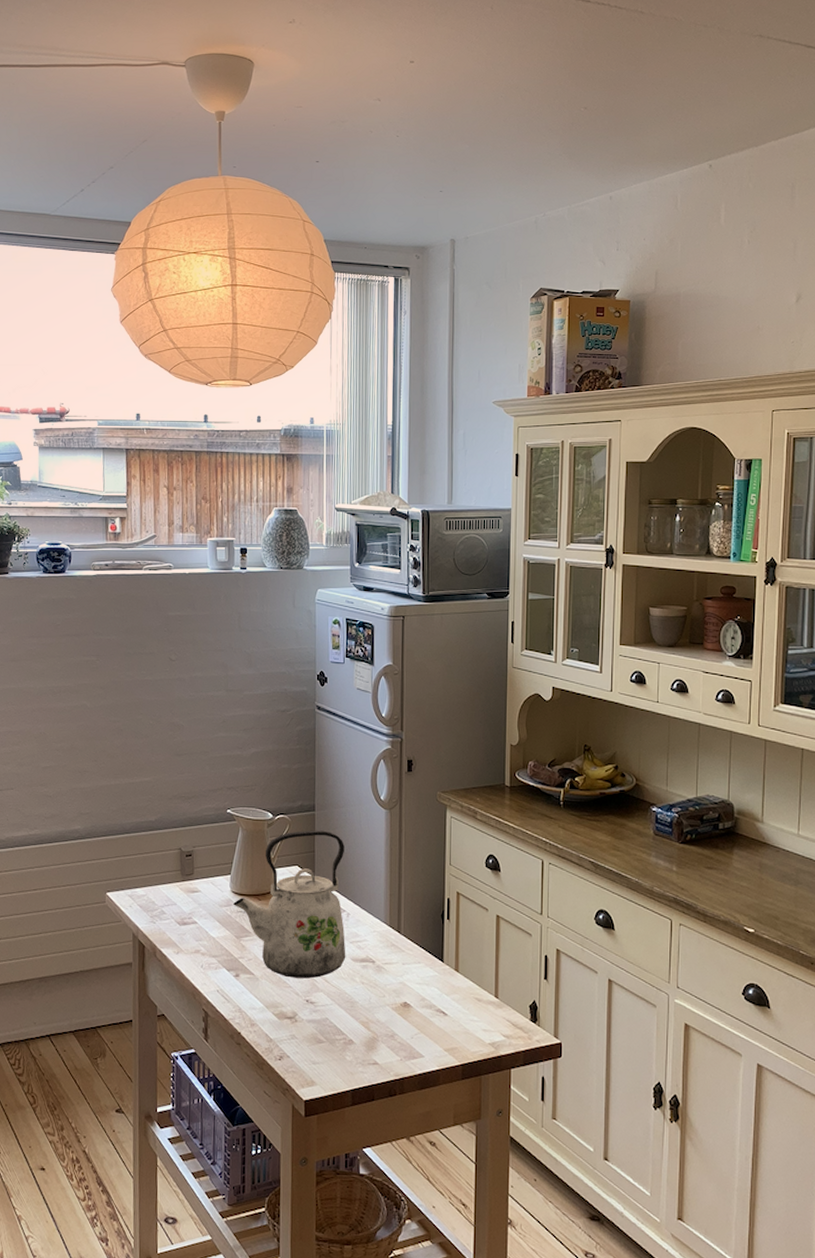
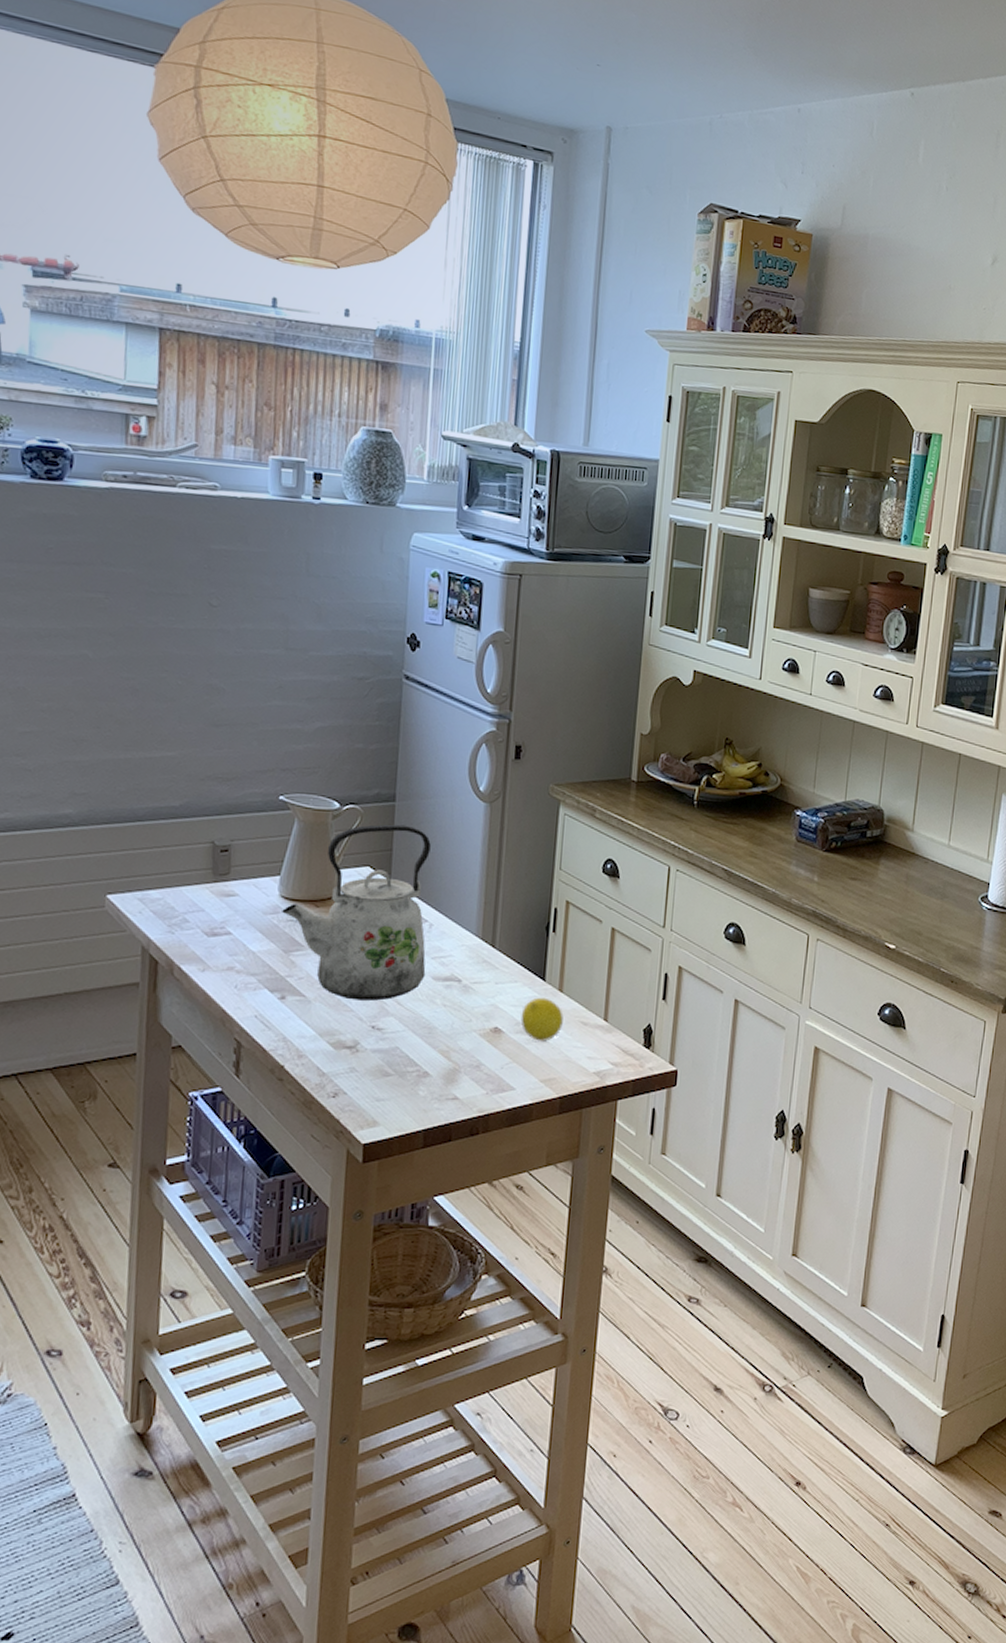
fruit: none [425,976,460,1015] -> present [520,997,563,1041]

